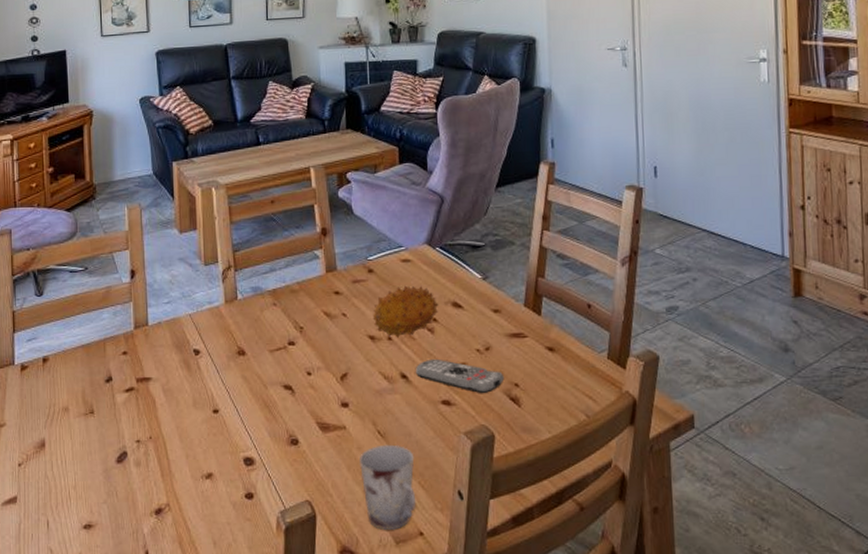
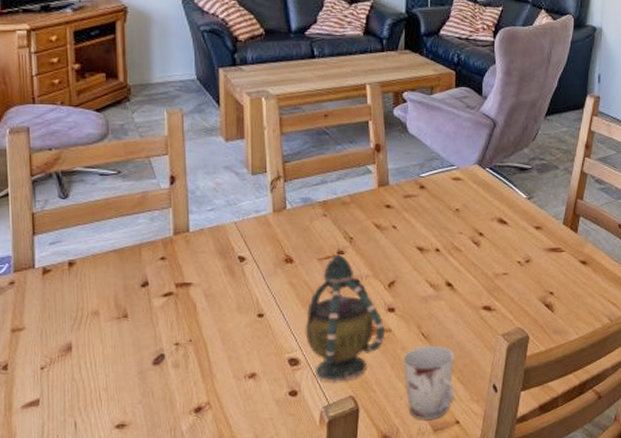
teapot: none [259,344,339,486] -> present [305,253,384,383]
fruit: present [372,285,439,338] -> none [422,201,486,249]
remote control: present [416,358,505,394] -> none [461,269,541,301]

